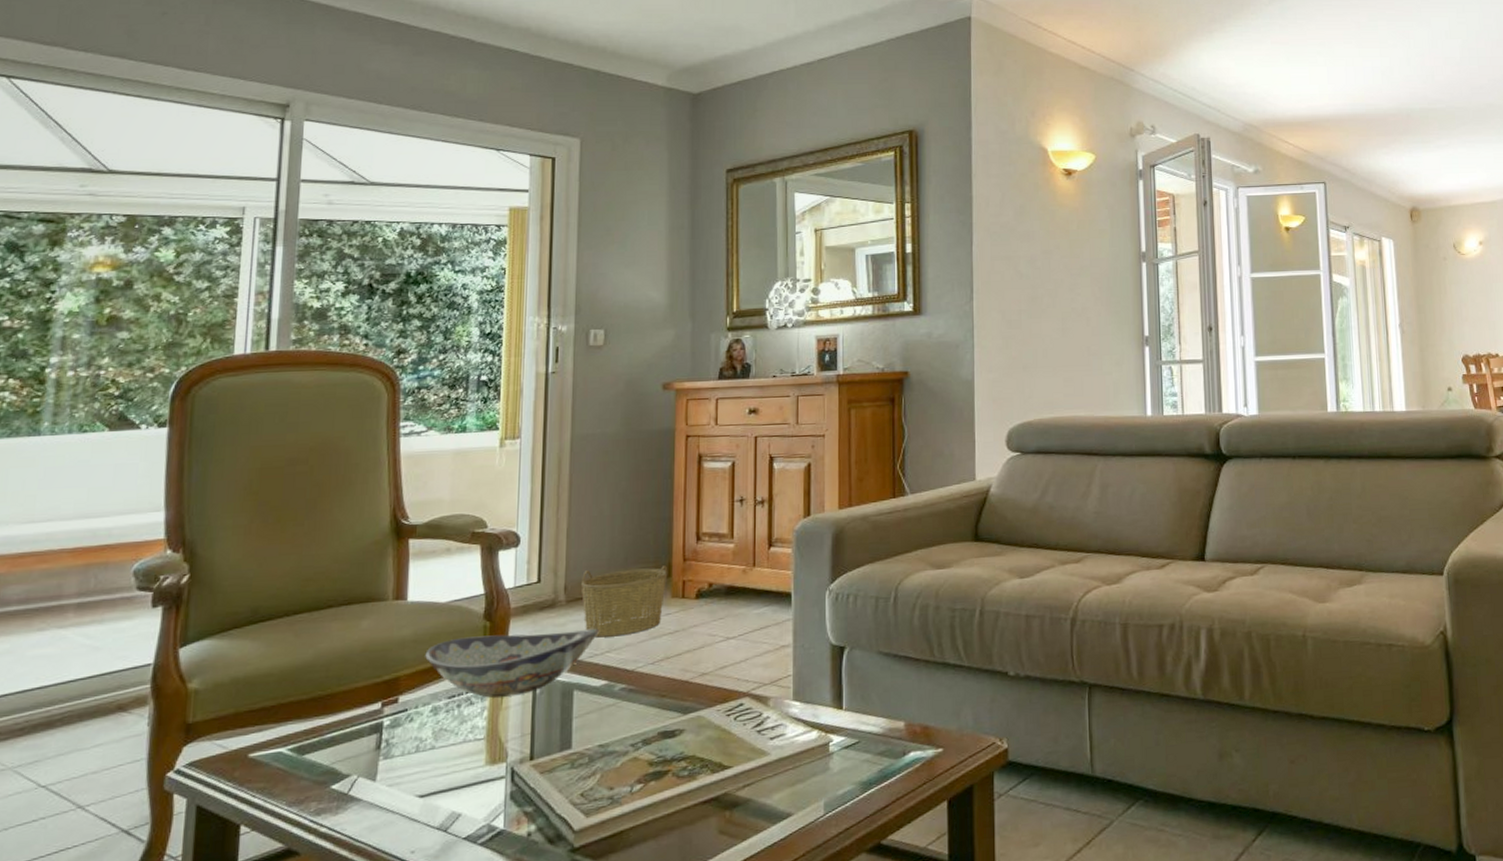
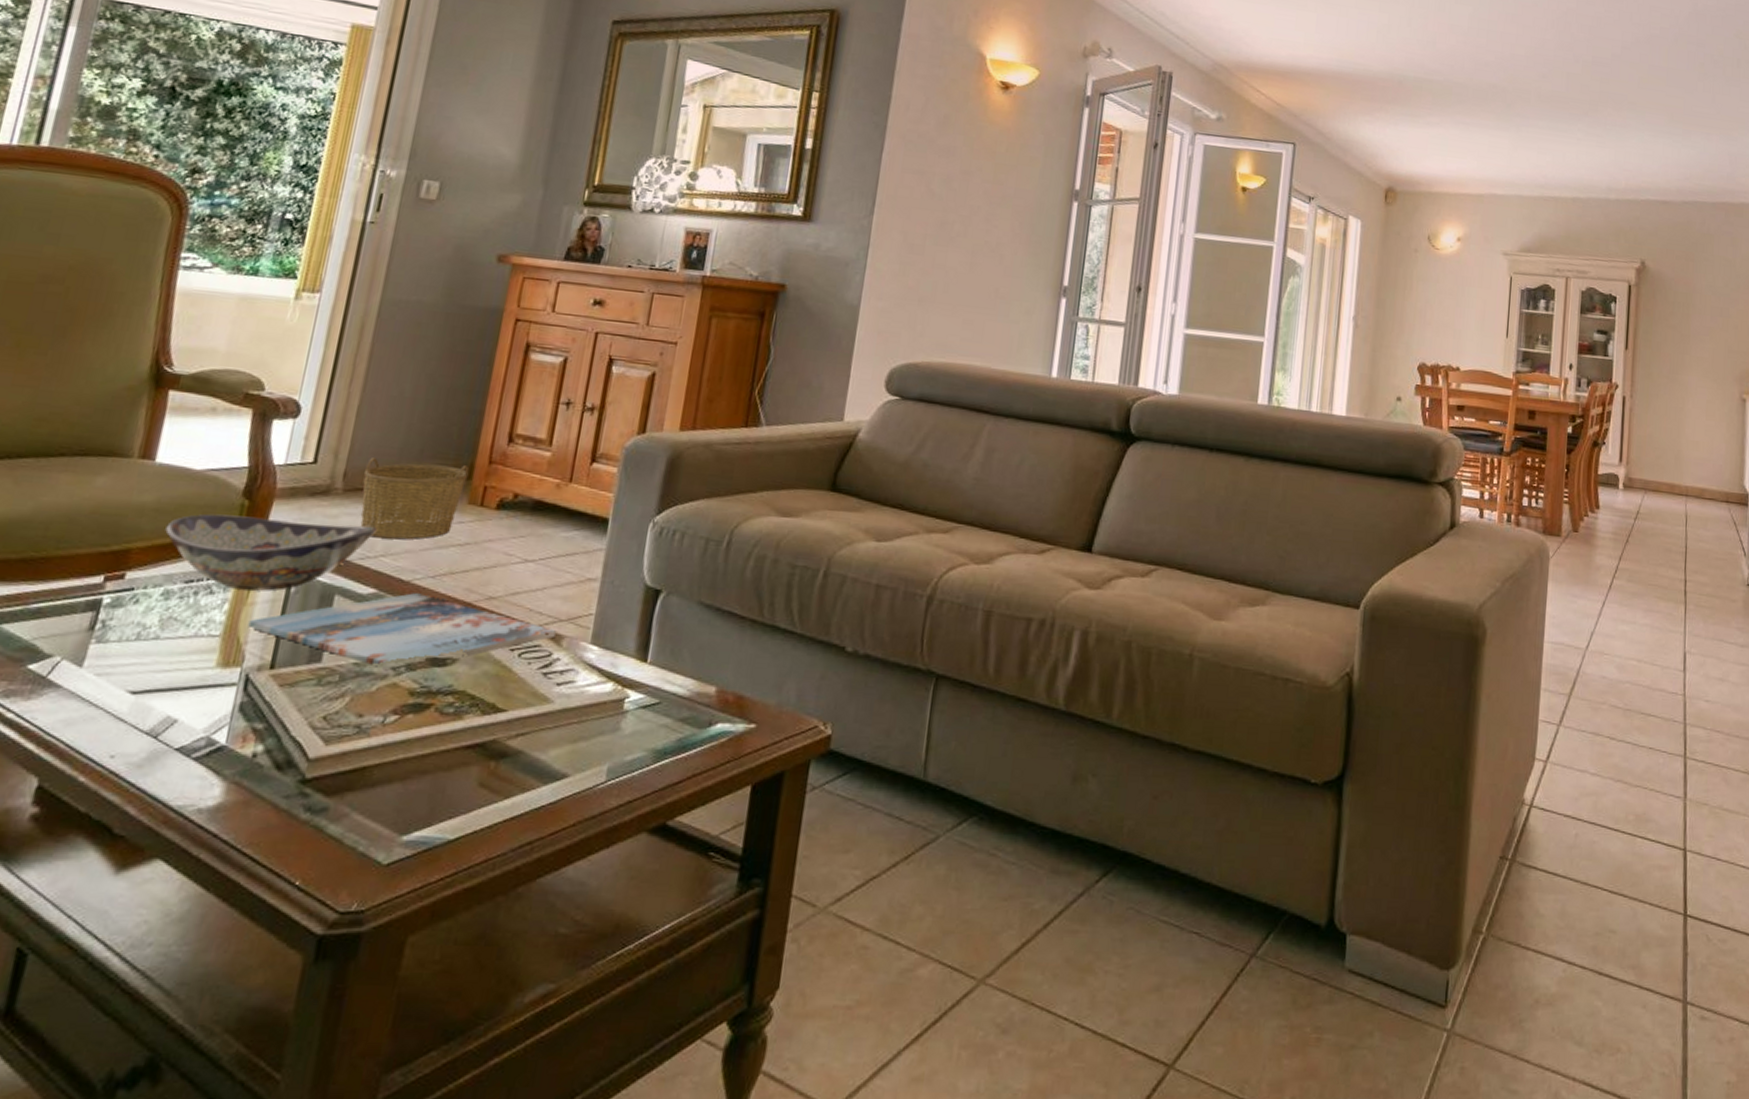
magazine: none [506,679,762,746] -> present [248,593,556,667]

